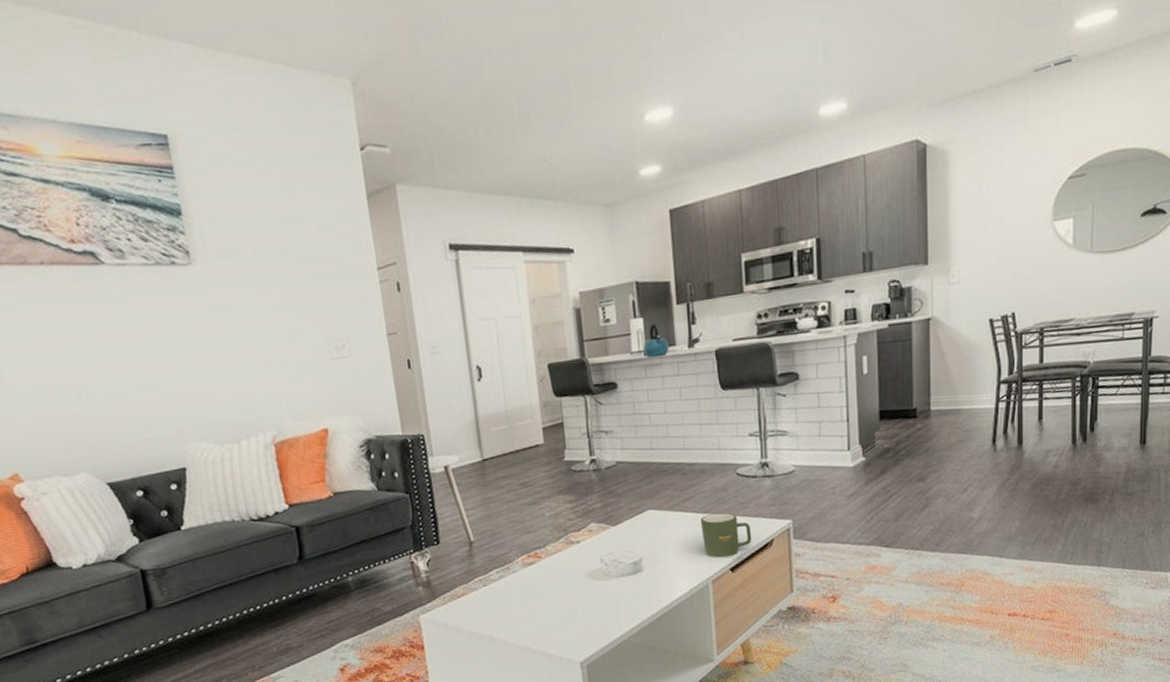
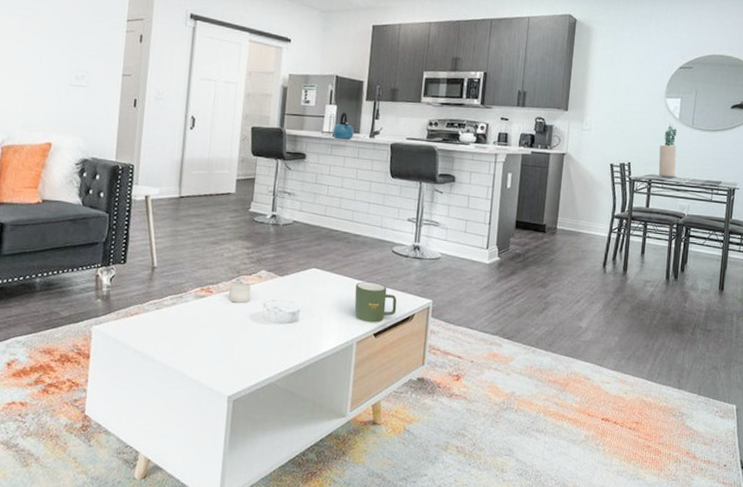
candle: none [558,540,585,564] -> present [228,282,251,303]
vase: none [1050,253,1074,322] -> present [658,124,677,178]

